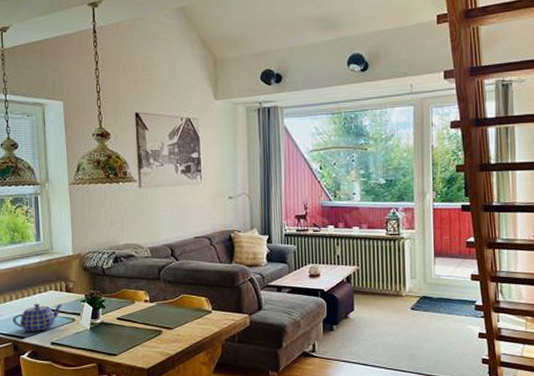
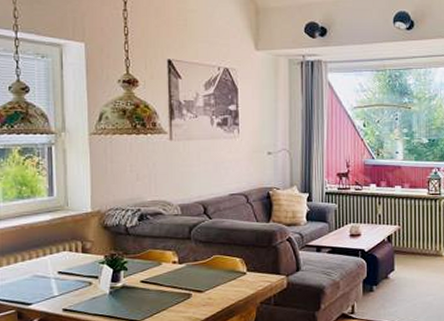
teapot: present [12,303,64,332] -> none [17,265,79,298]

